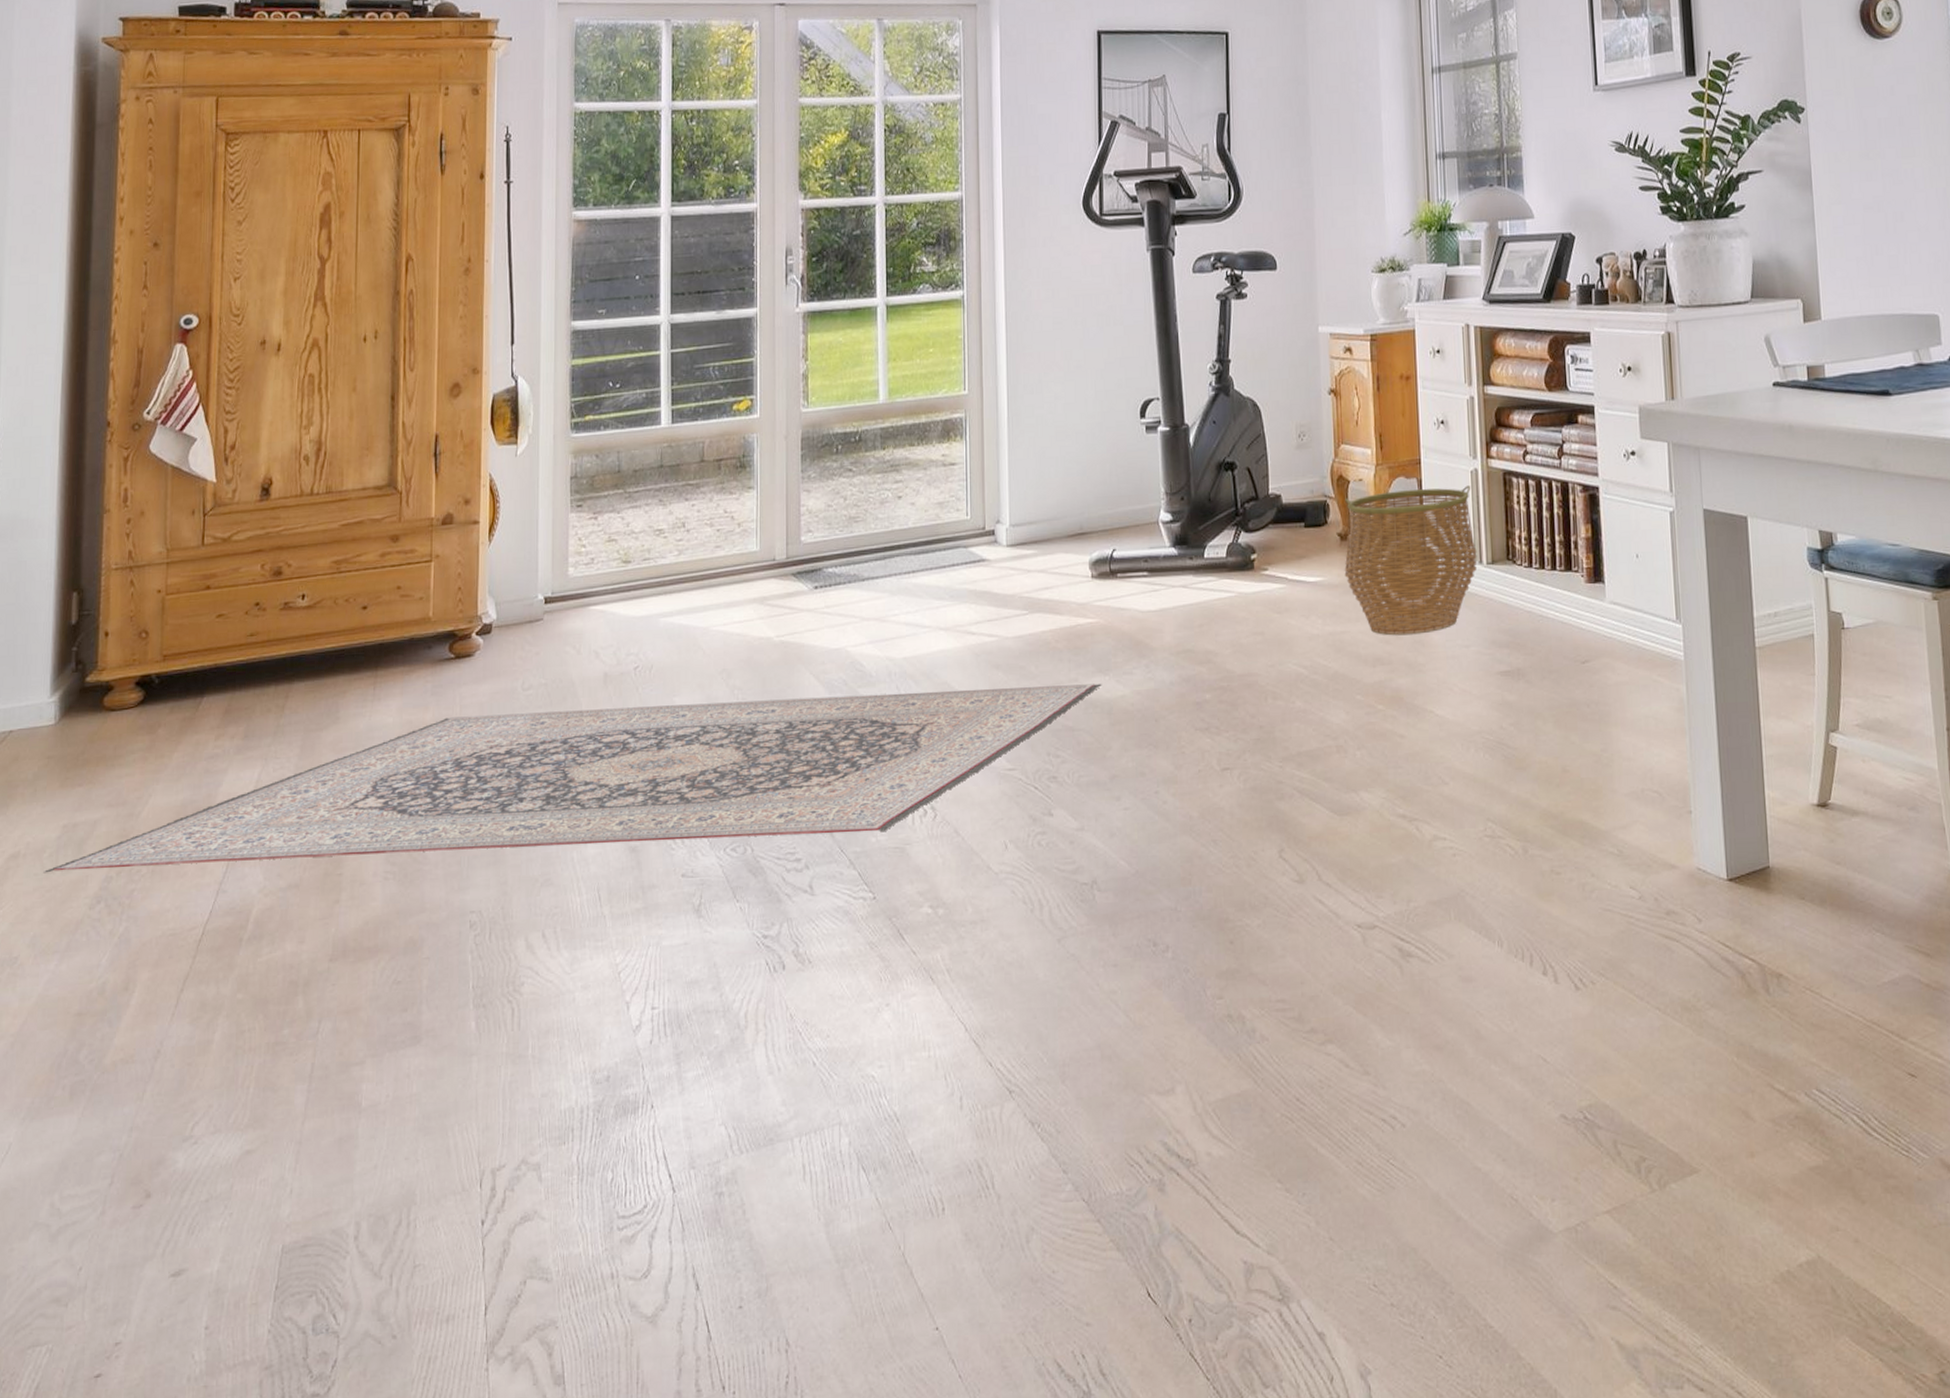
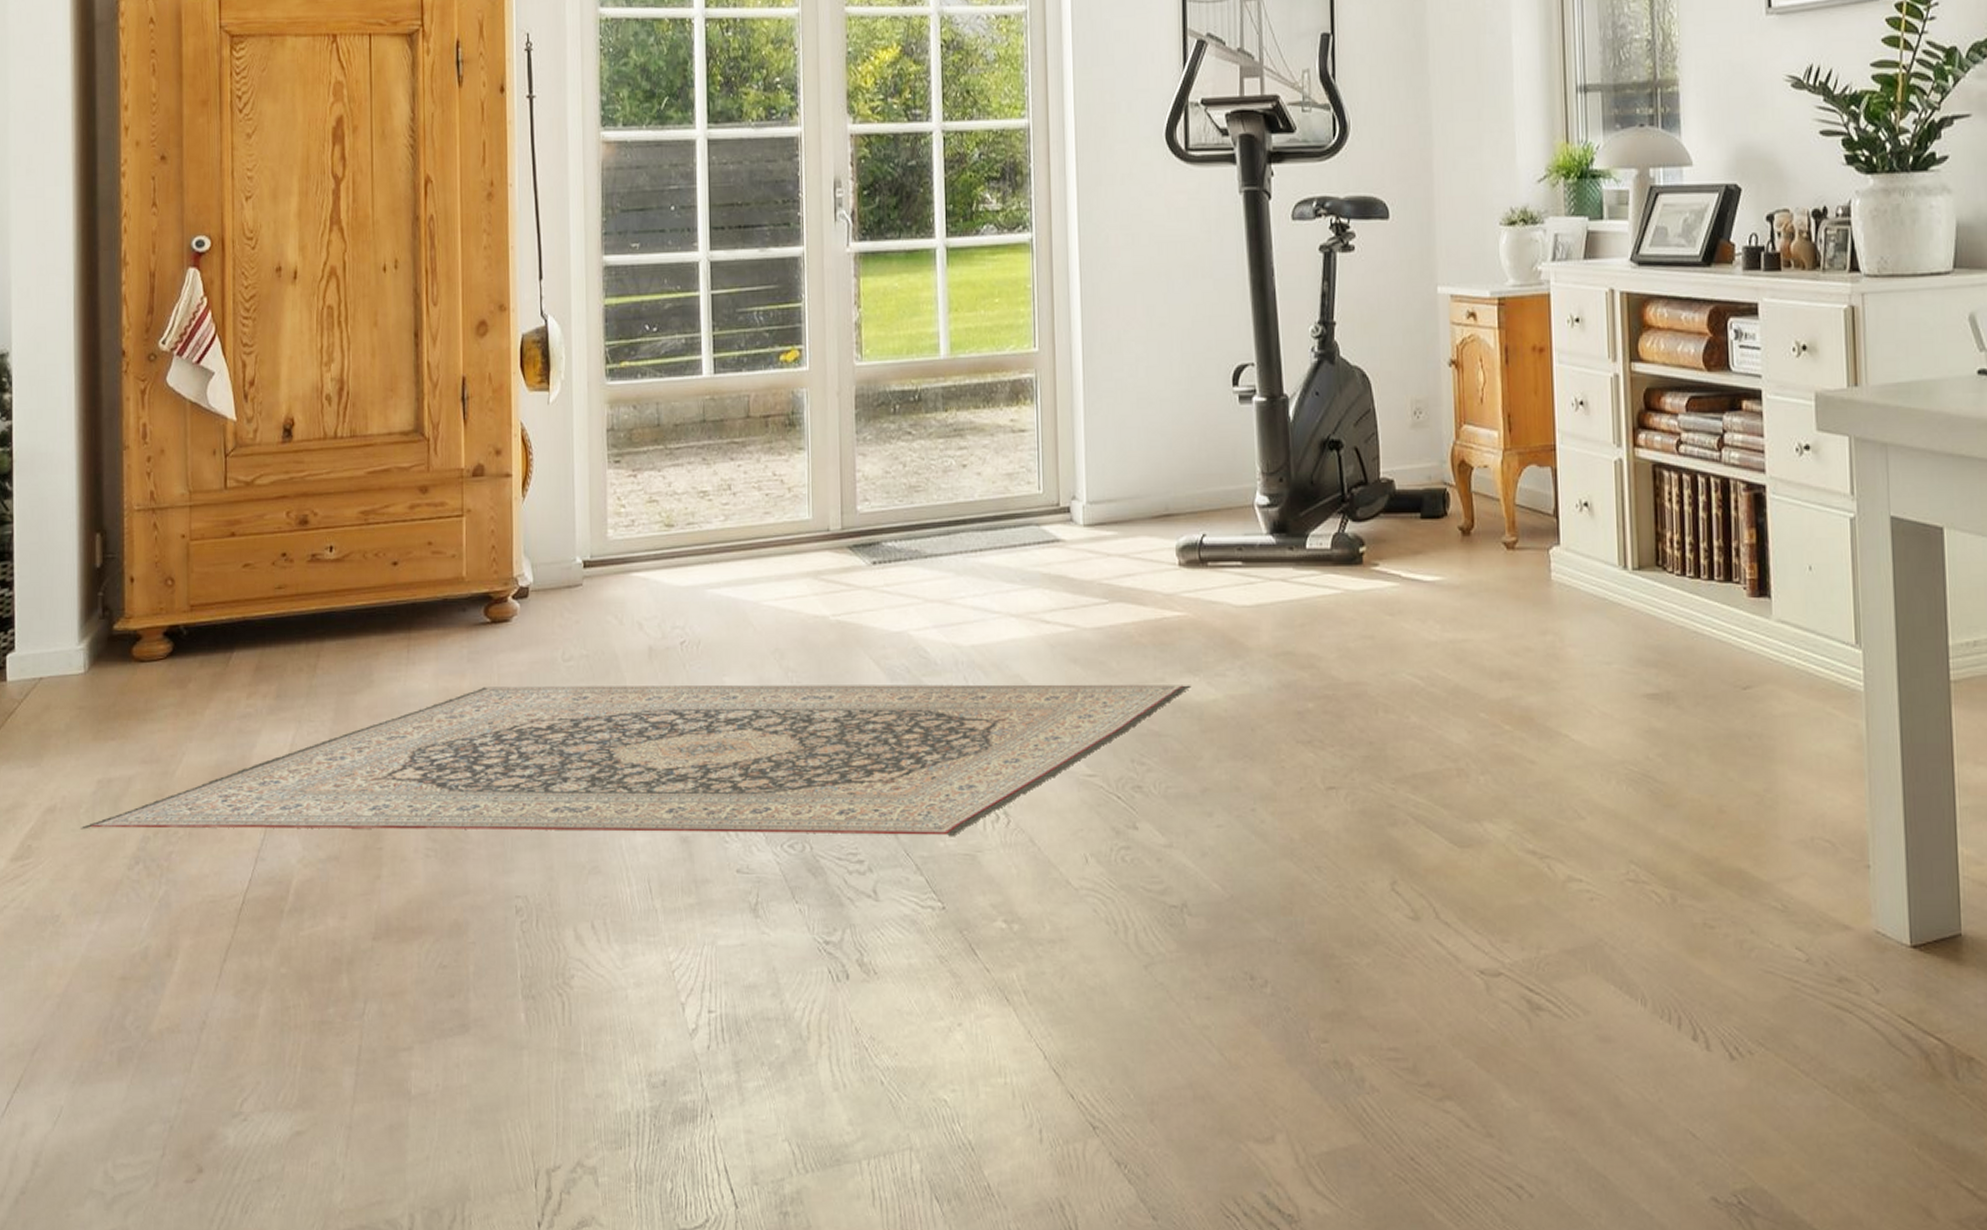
basket: present [1344,485,1477,636] -> none [1466,478,1621,647]

